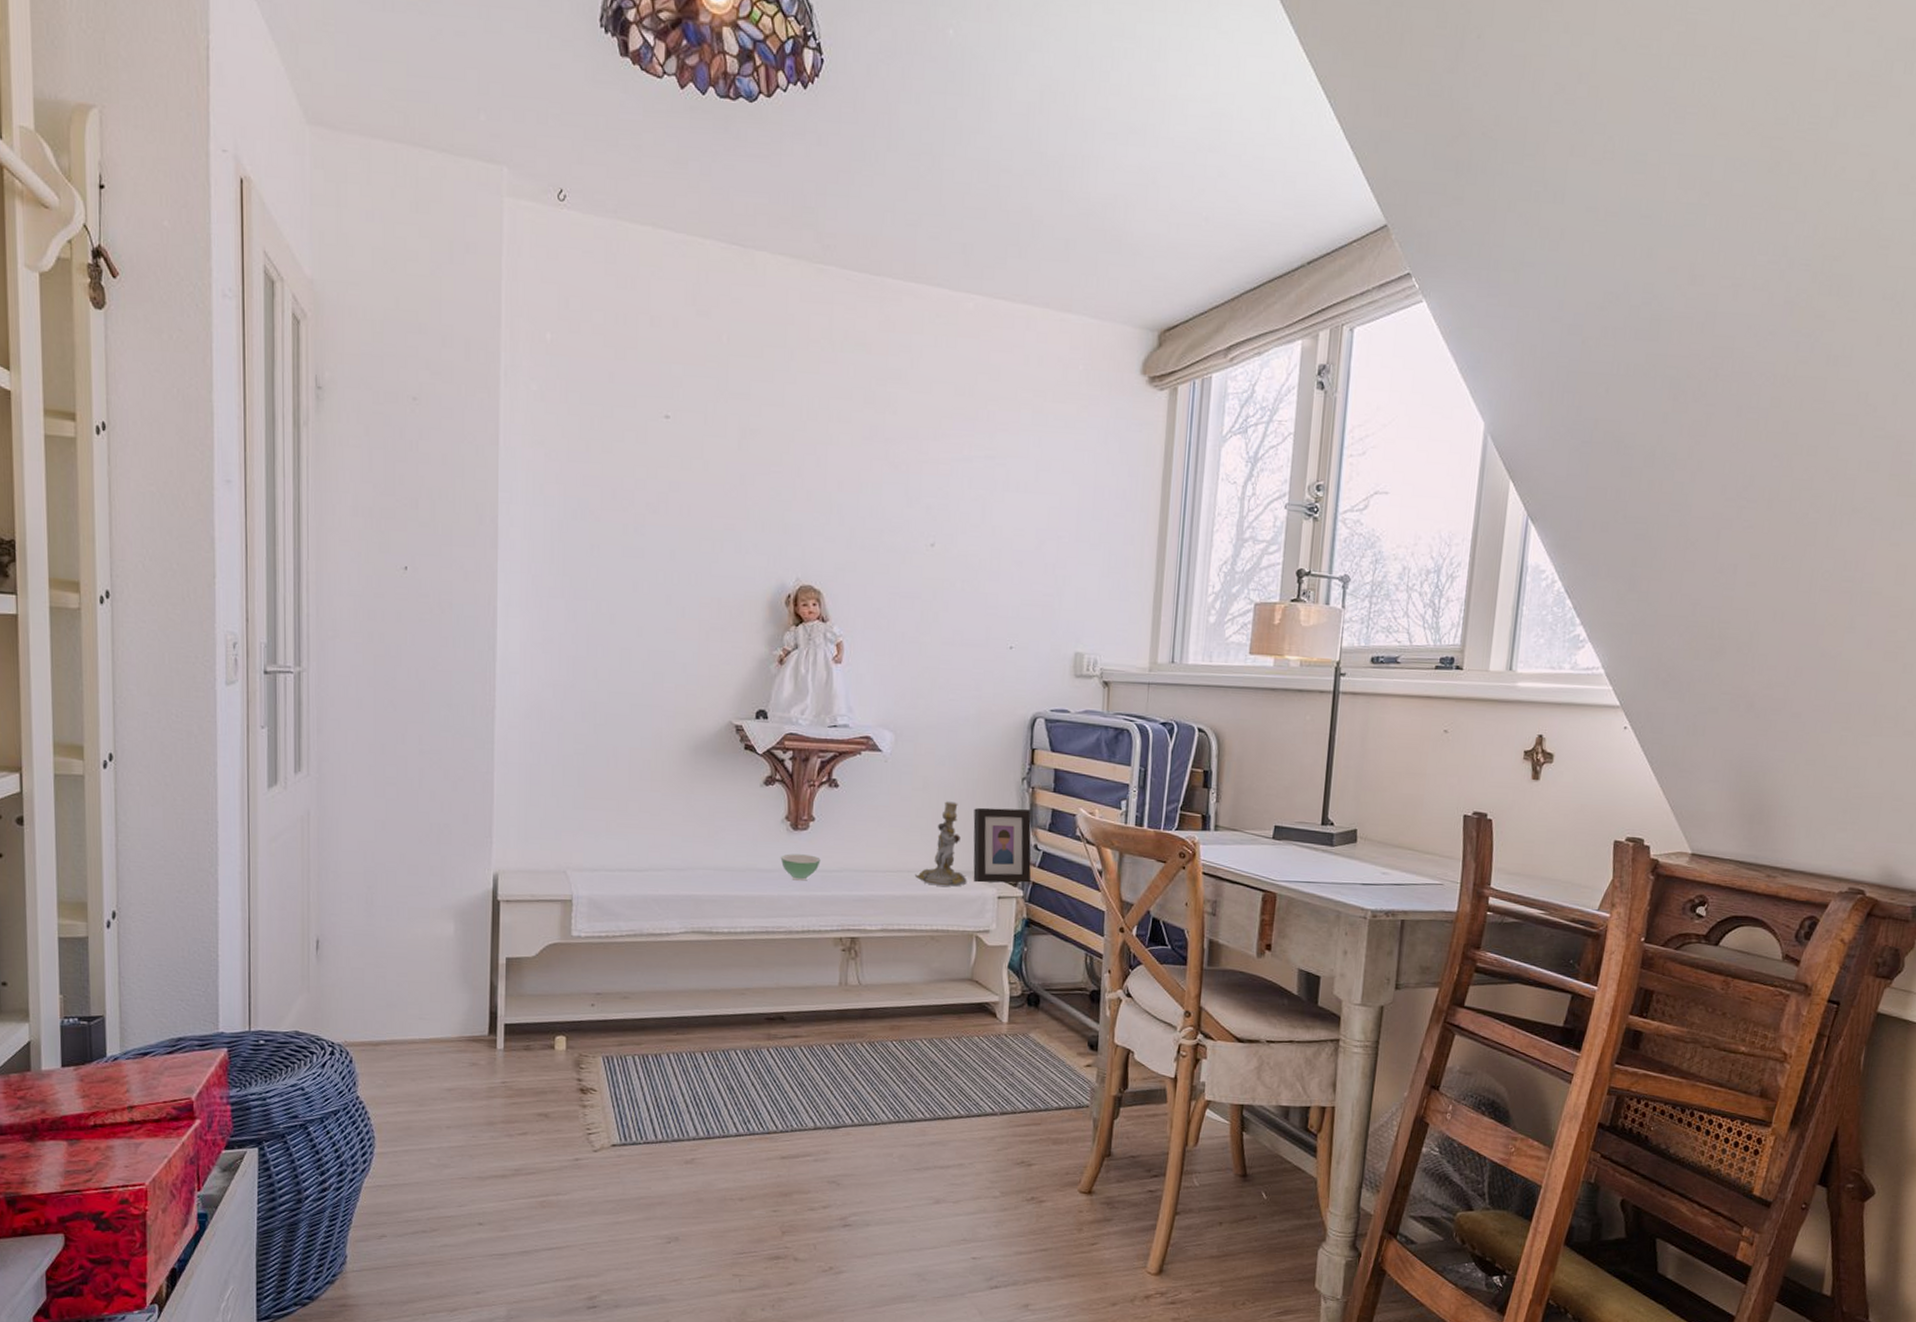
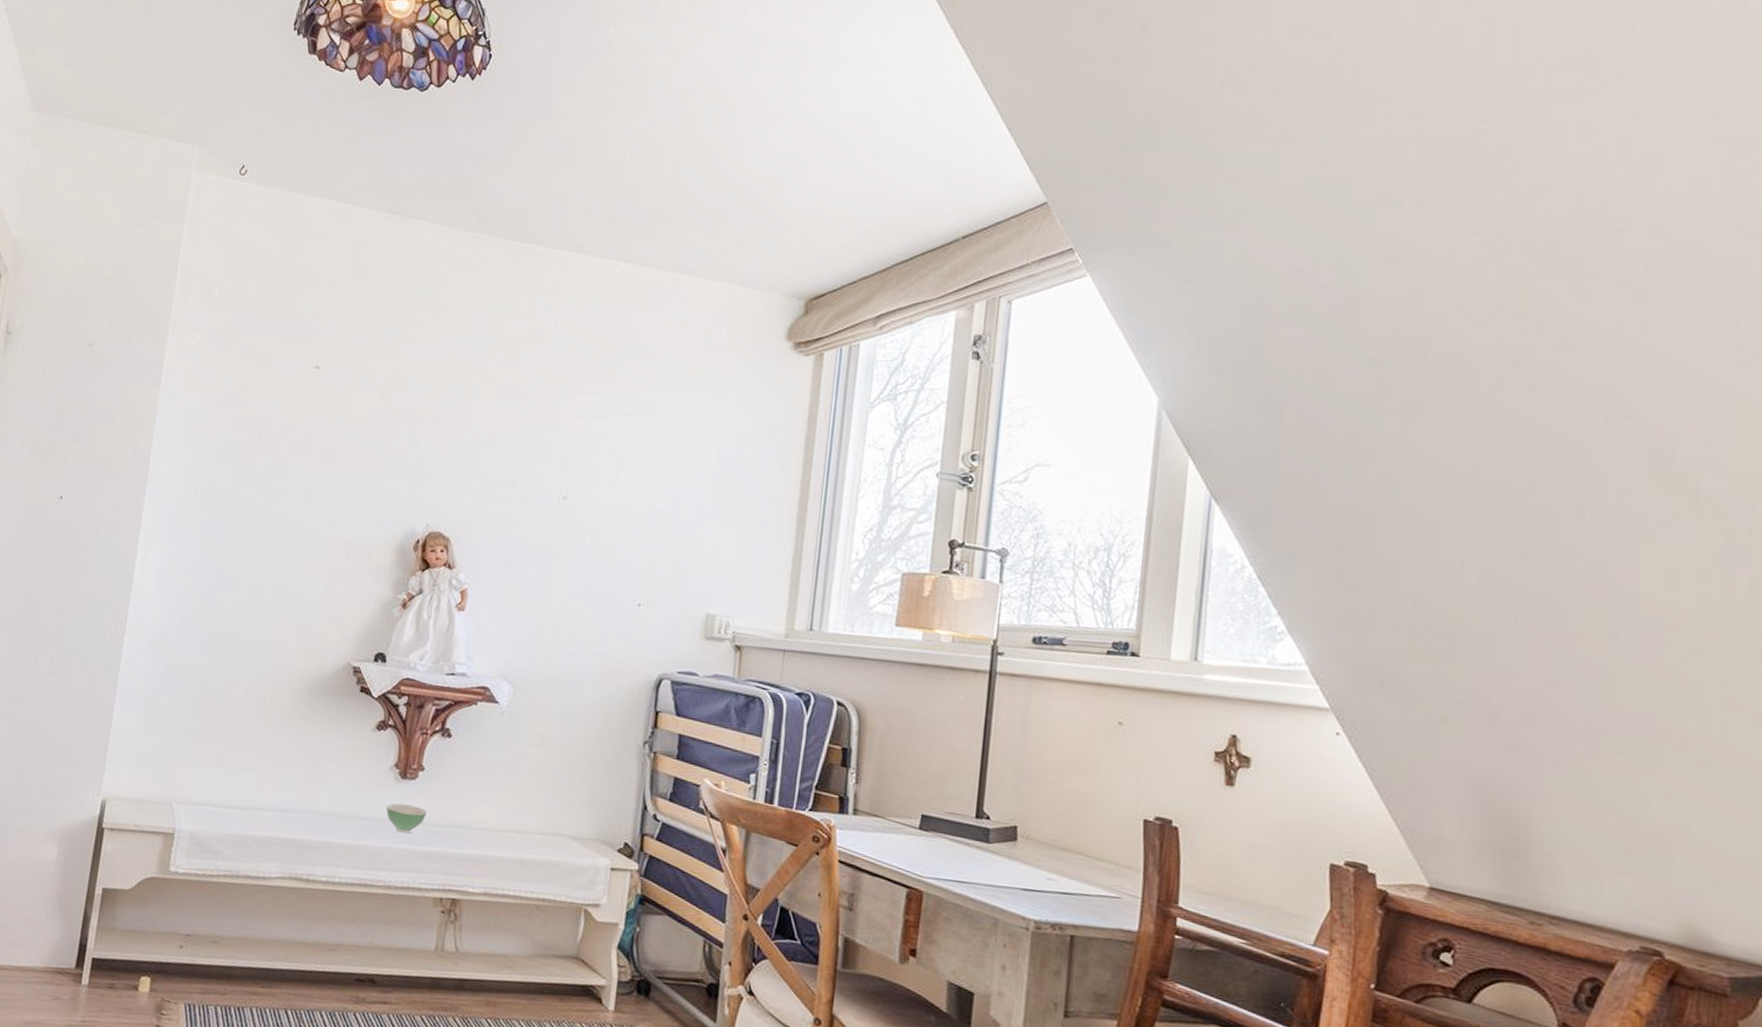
candlestick: present [914,801,967,887] -> none [523,760,579,853]
picture frame: present [973,807,1032,883] -> none [585,770,652,856]

